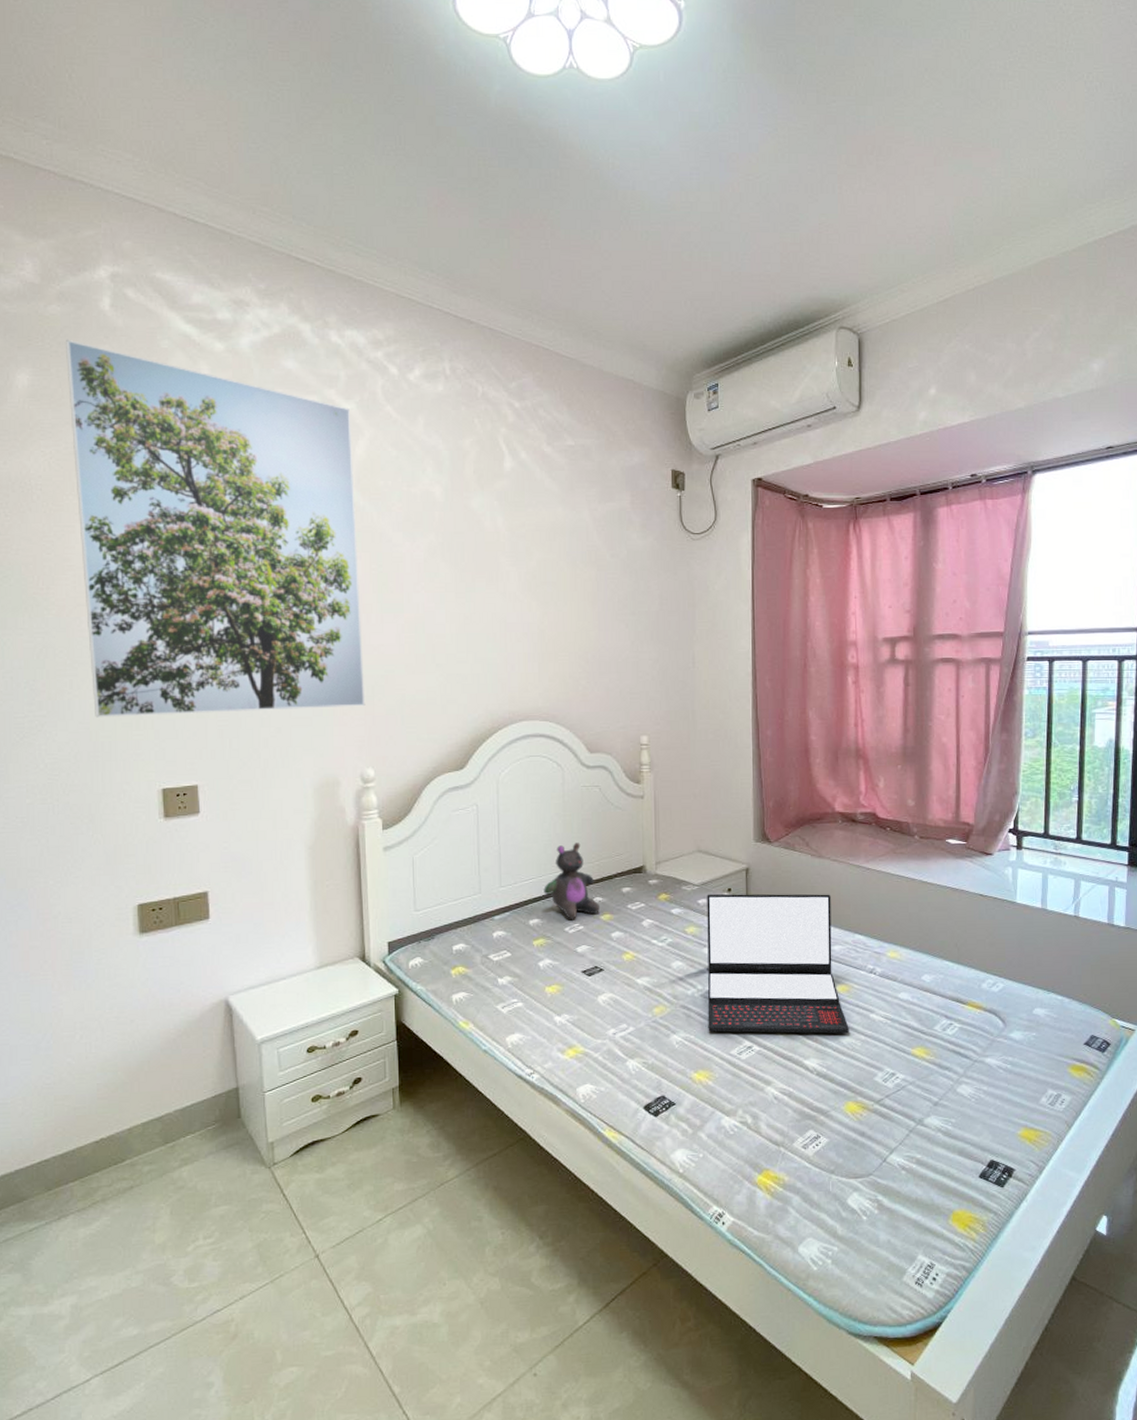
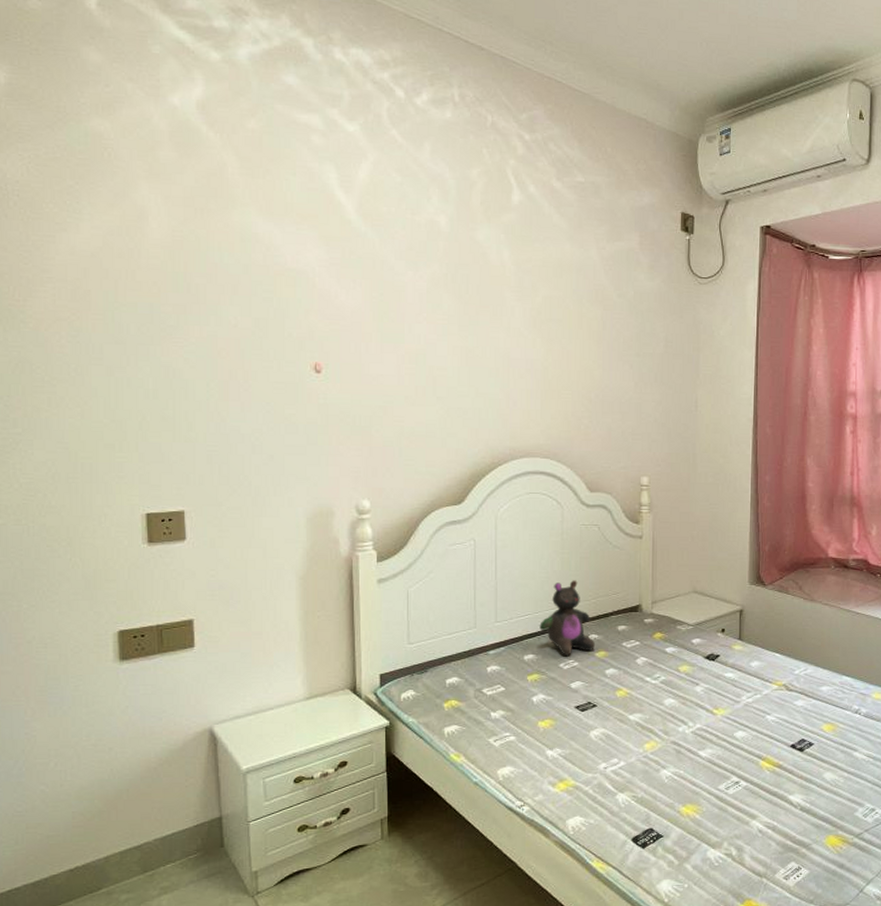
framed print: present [66,339,366,718] -> none [47,36,363,438]
laptop: present [707,893,849,1034] -> none [697,634,833,771]

